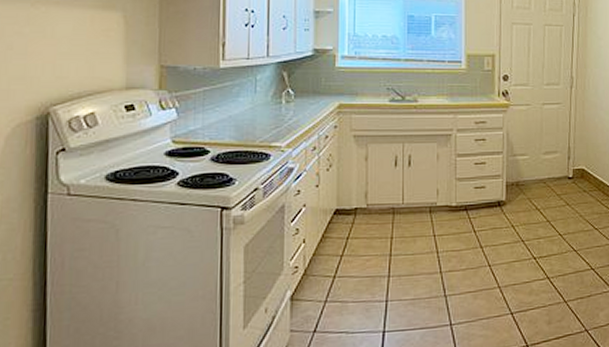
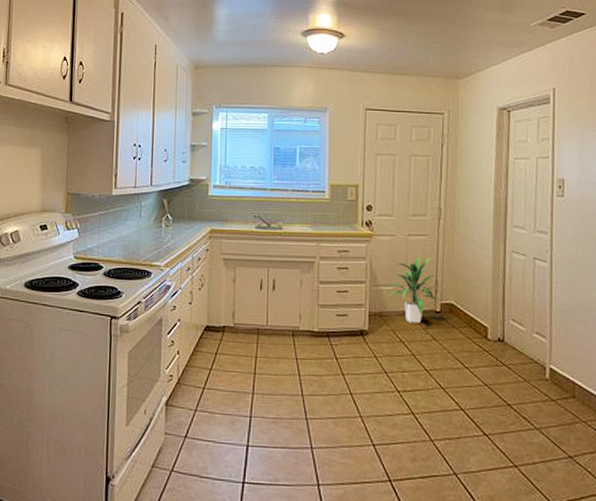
indoor plant: none [523,124,571,190] -> present [387,256,439,323]

